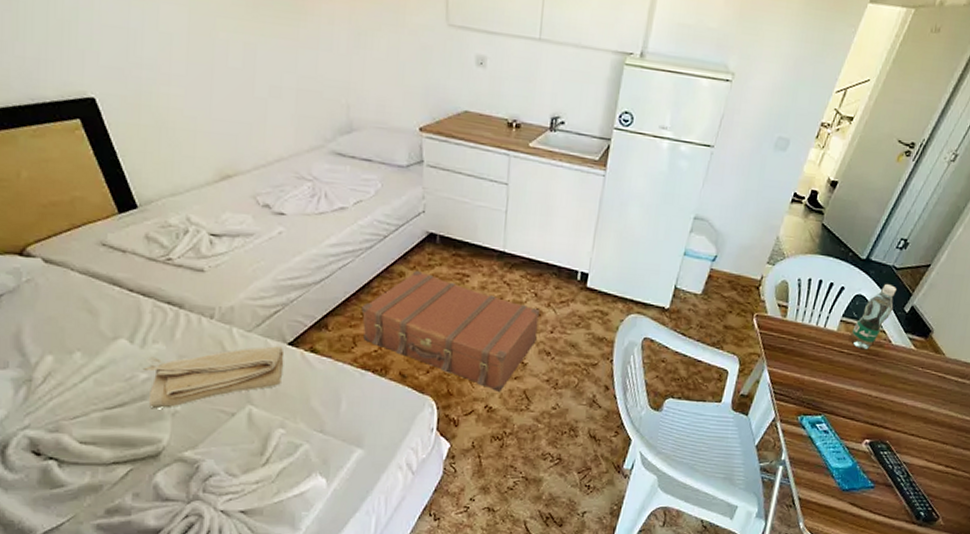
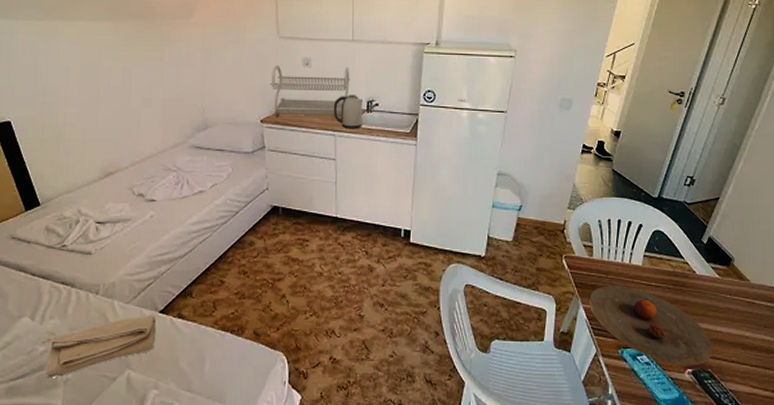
suitcase: present [361,271,539,391] -> none [219,240,371,343]
dish rack: none [433,59,533,133] -> present [270,64,350,117]
kettle: none [509,107,546,150] -> present [333,95,363,129]
plate: none [775,349,896,437] -> present [589,285,713,366]
bottle: present [849,284,896,349] -> none [654,219,692,281]

